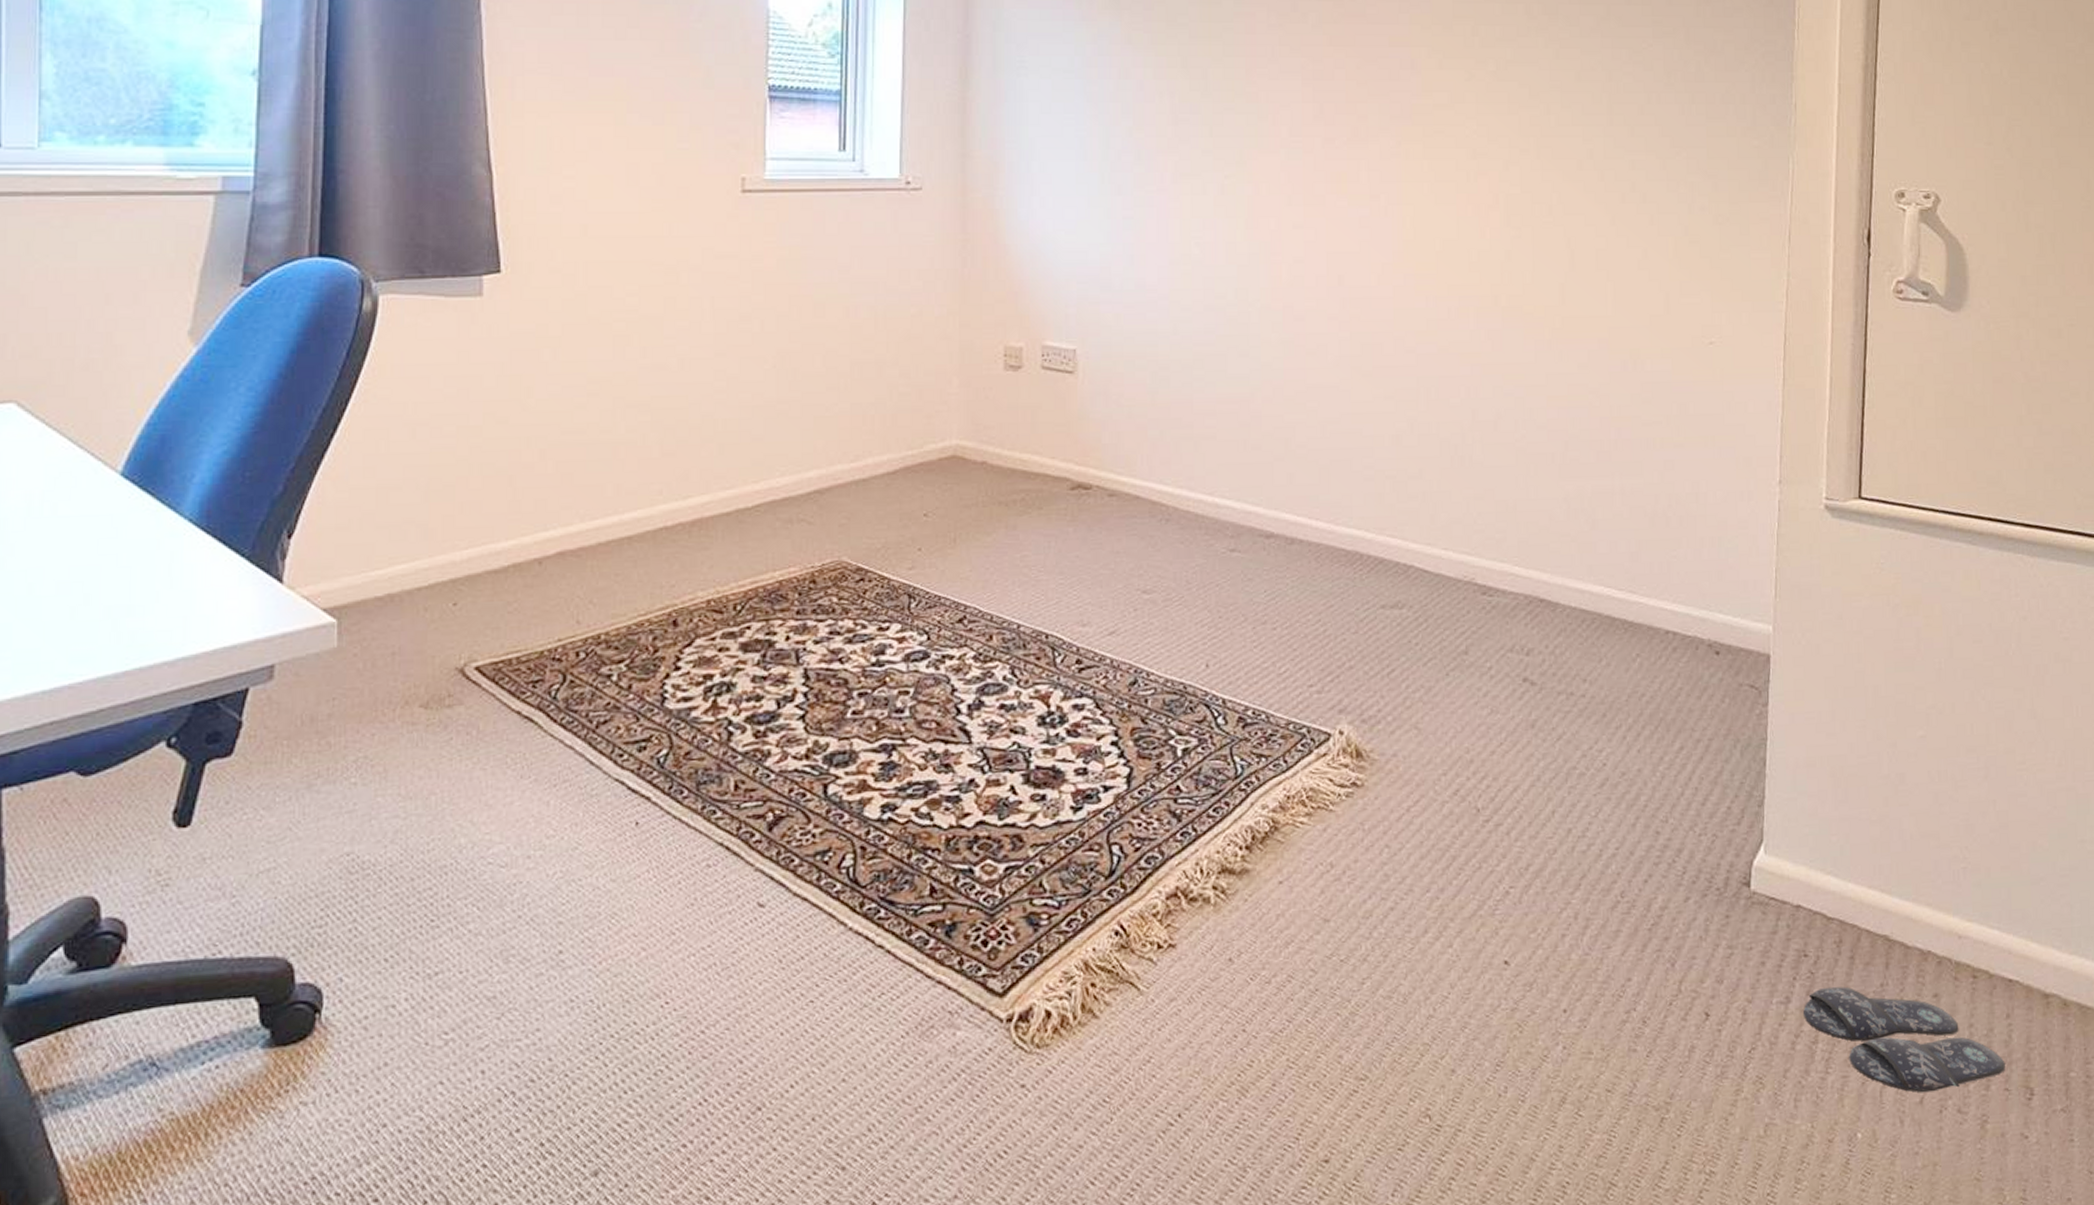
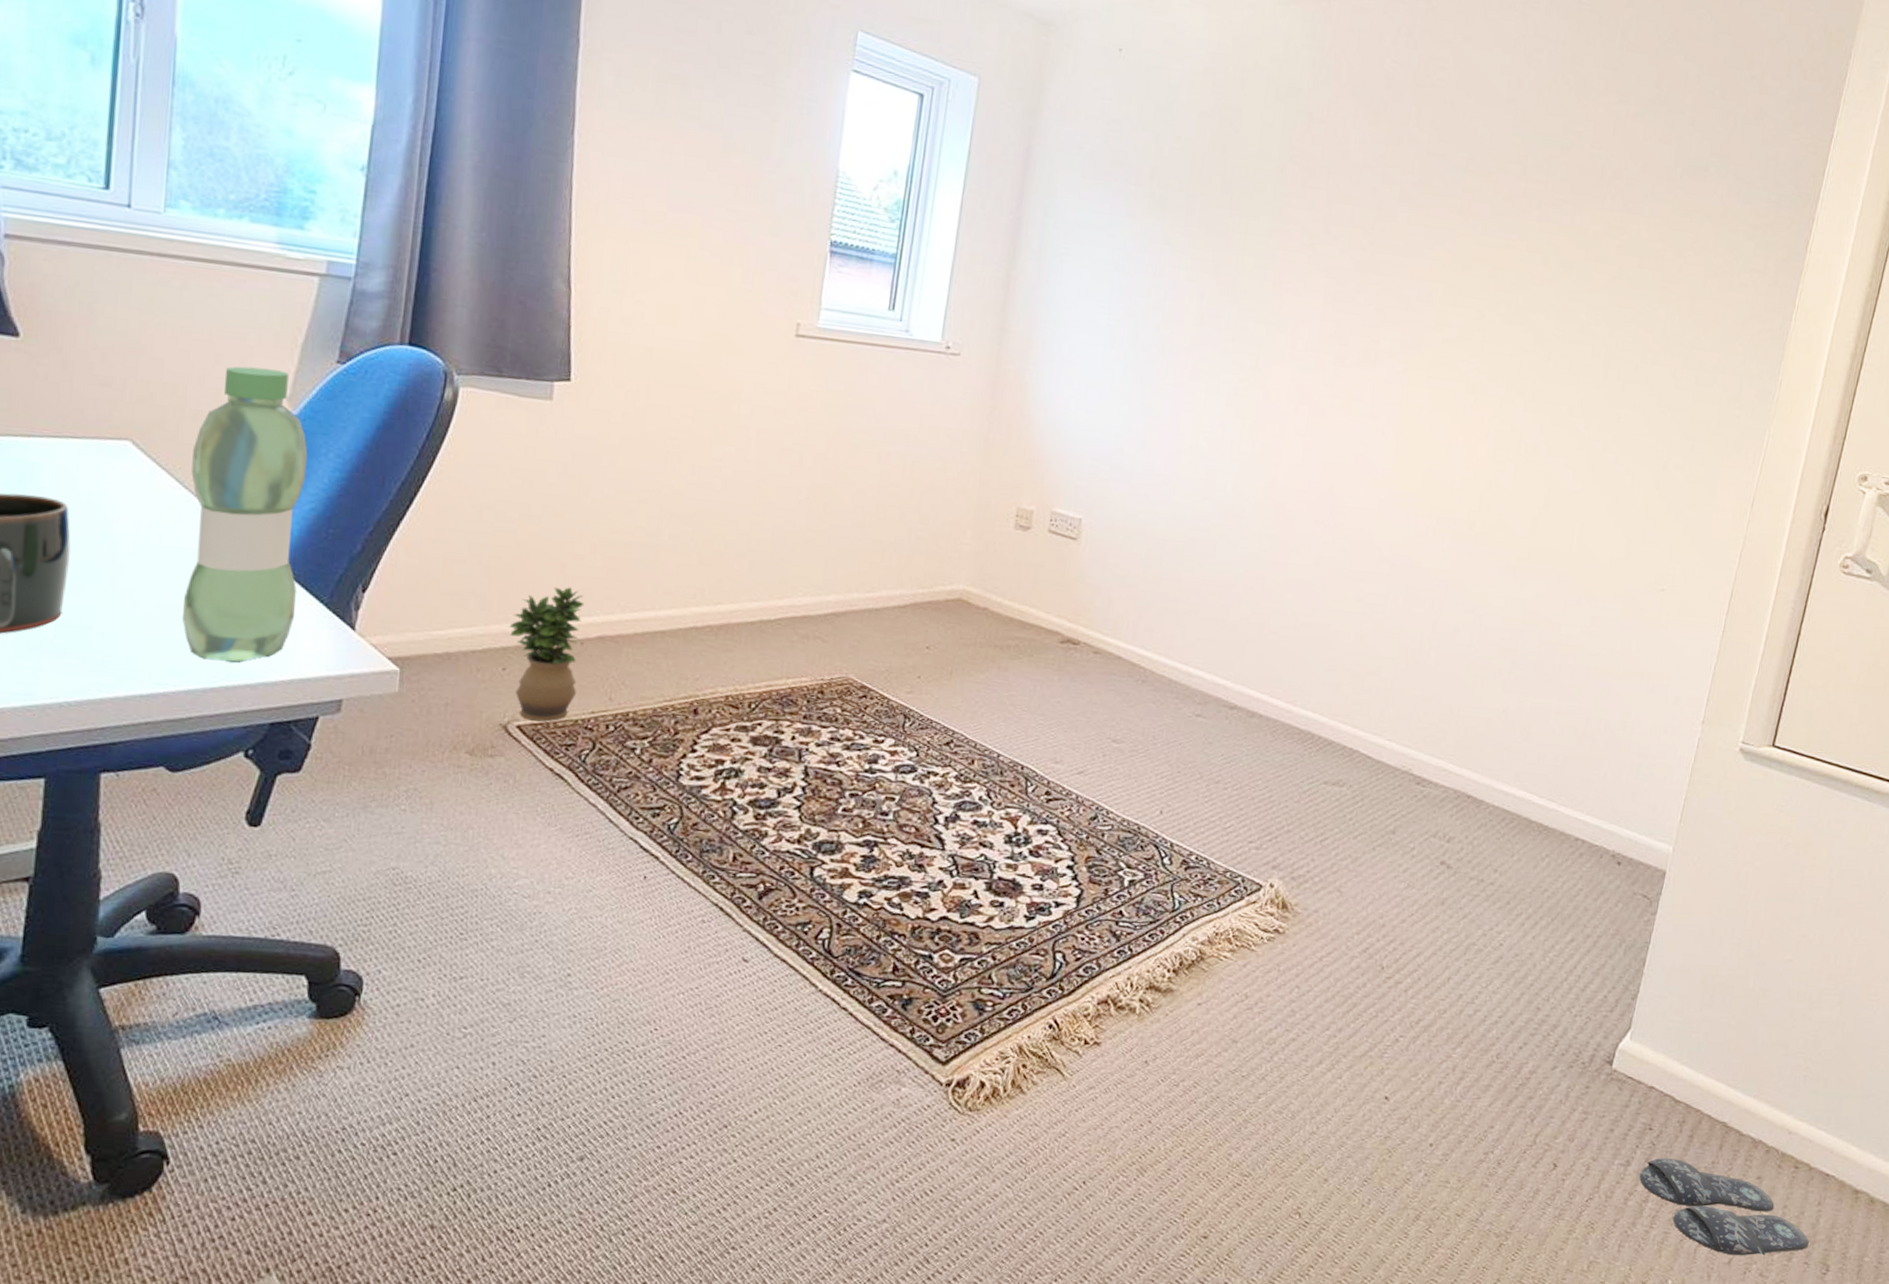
water bottle: none [86,303,216,640] -> present [182,366,308,663]
potted plant: none [457,501,540,659] -> present [509,587,585,722]

